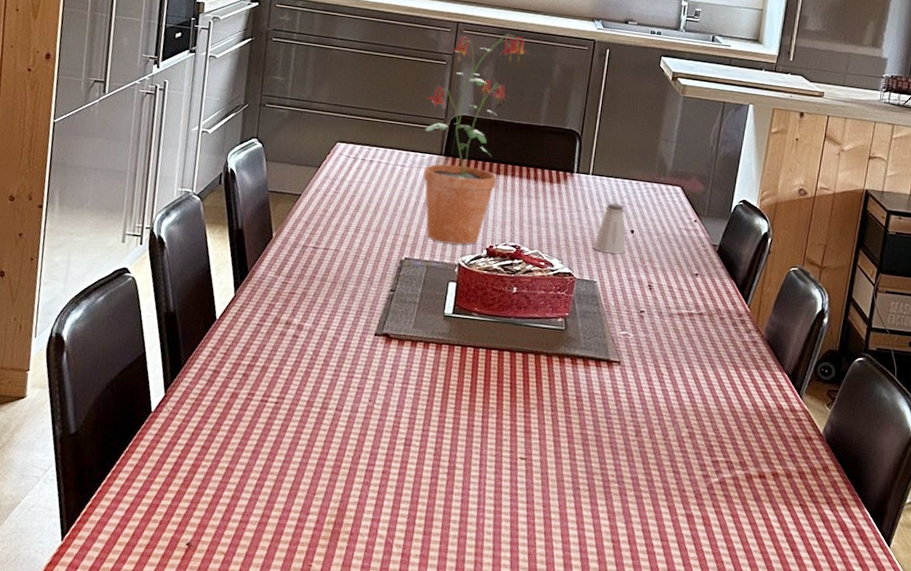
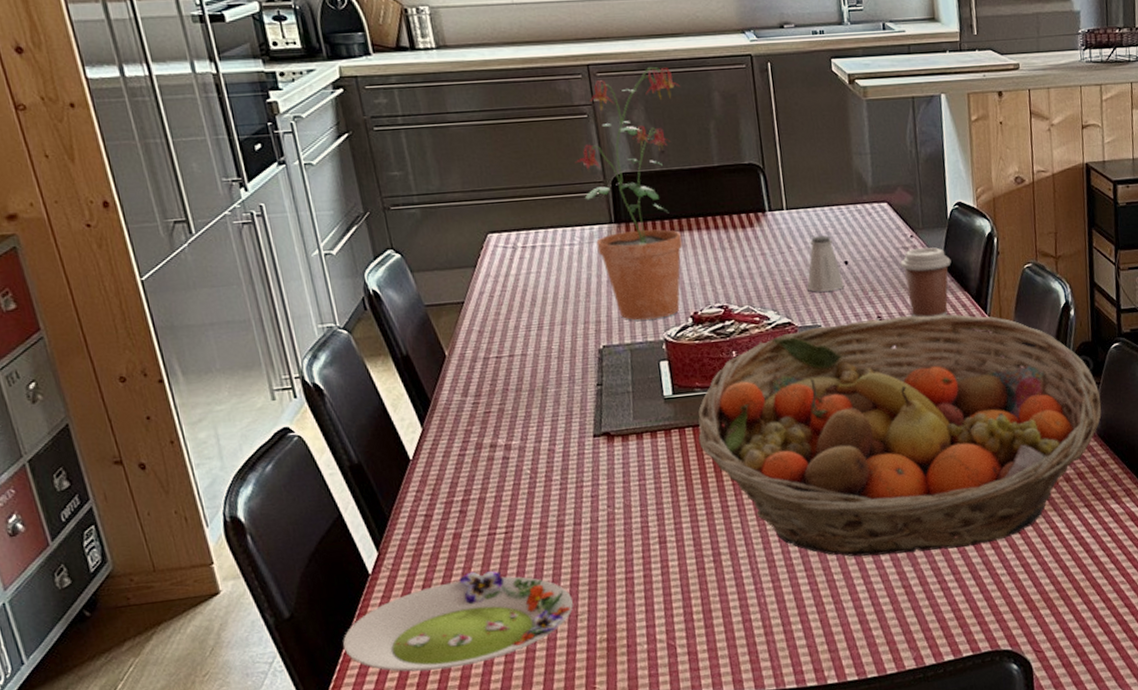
salad plate: none [109,430,315,516] -> present [343,571,573,672]
fruit basket: none [463,282,836,519] -> present [697,314,1102,557]
coffee cup: none [679,232,726,298] -> present [900,247,952,318]

